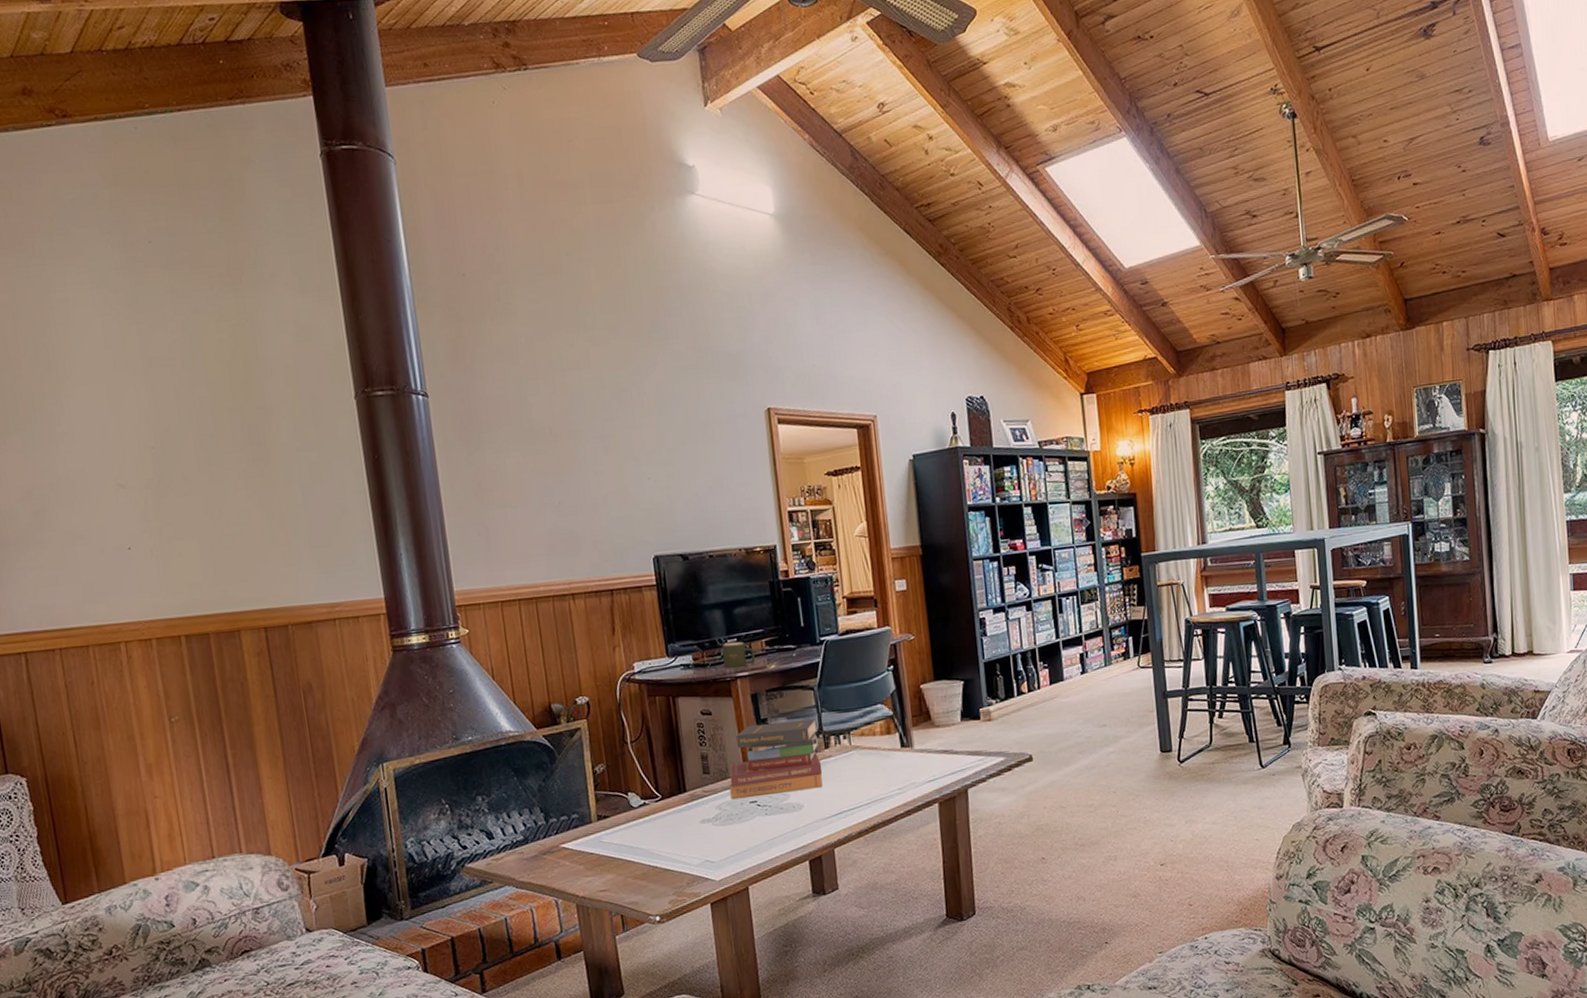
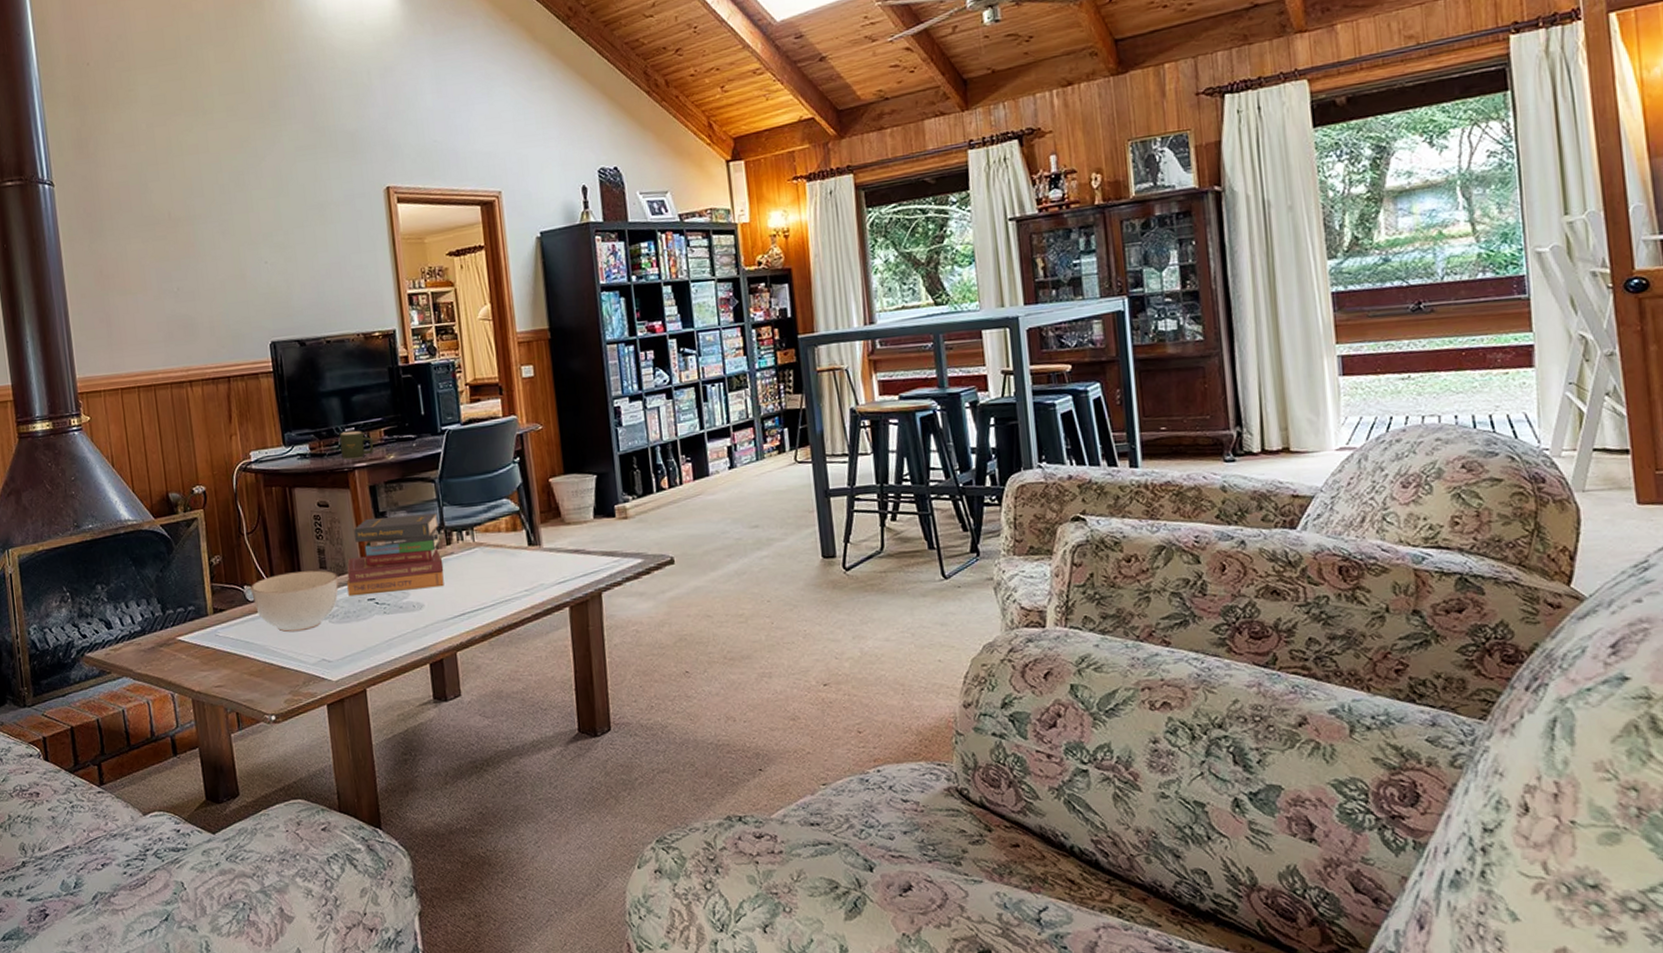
bowl: none [635,775,722,837] -> present [251,570,339,633]

